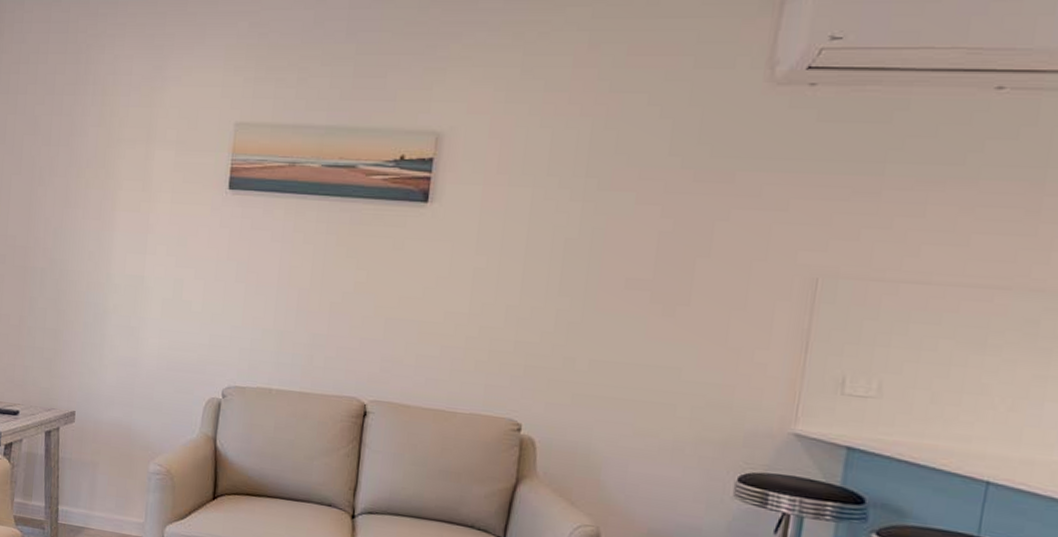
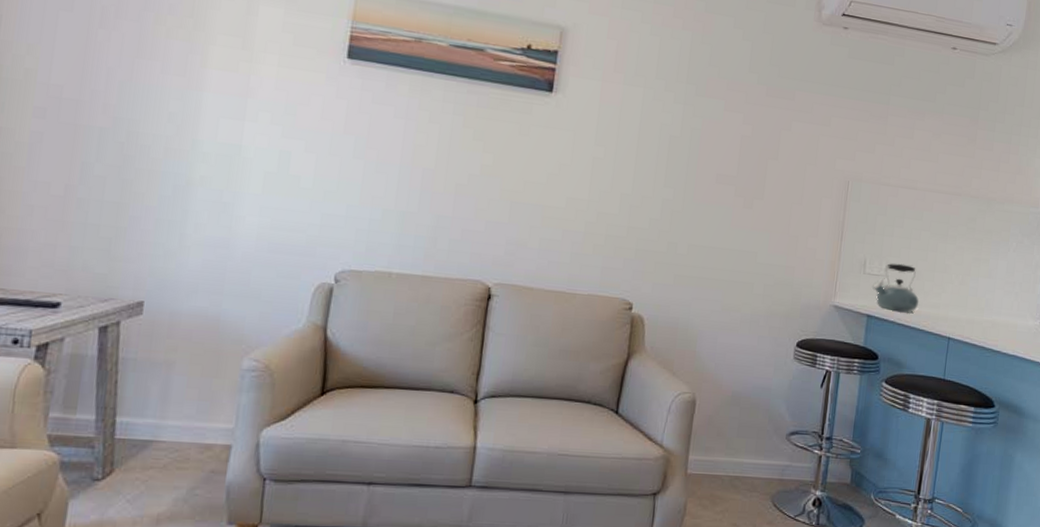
kettle: none [856,382,934,446] -> present [873,263,919,312]

